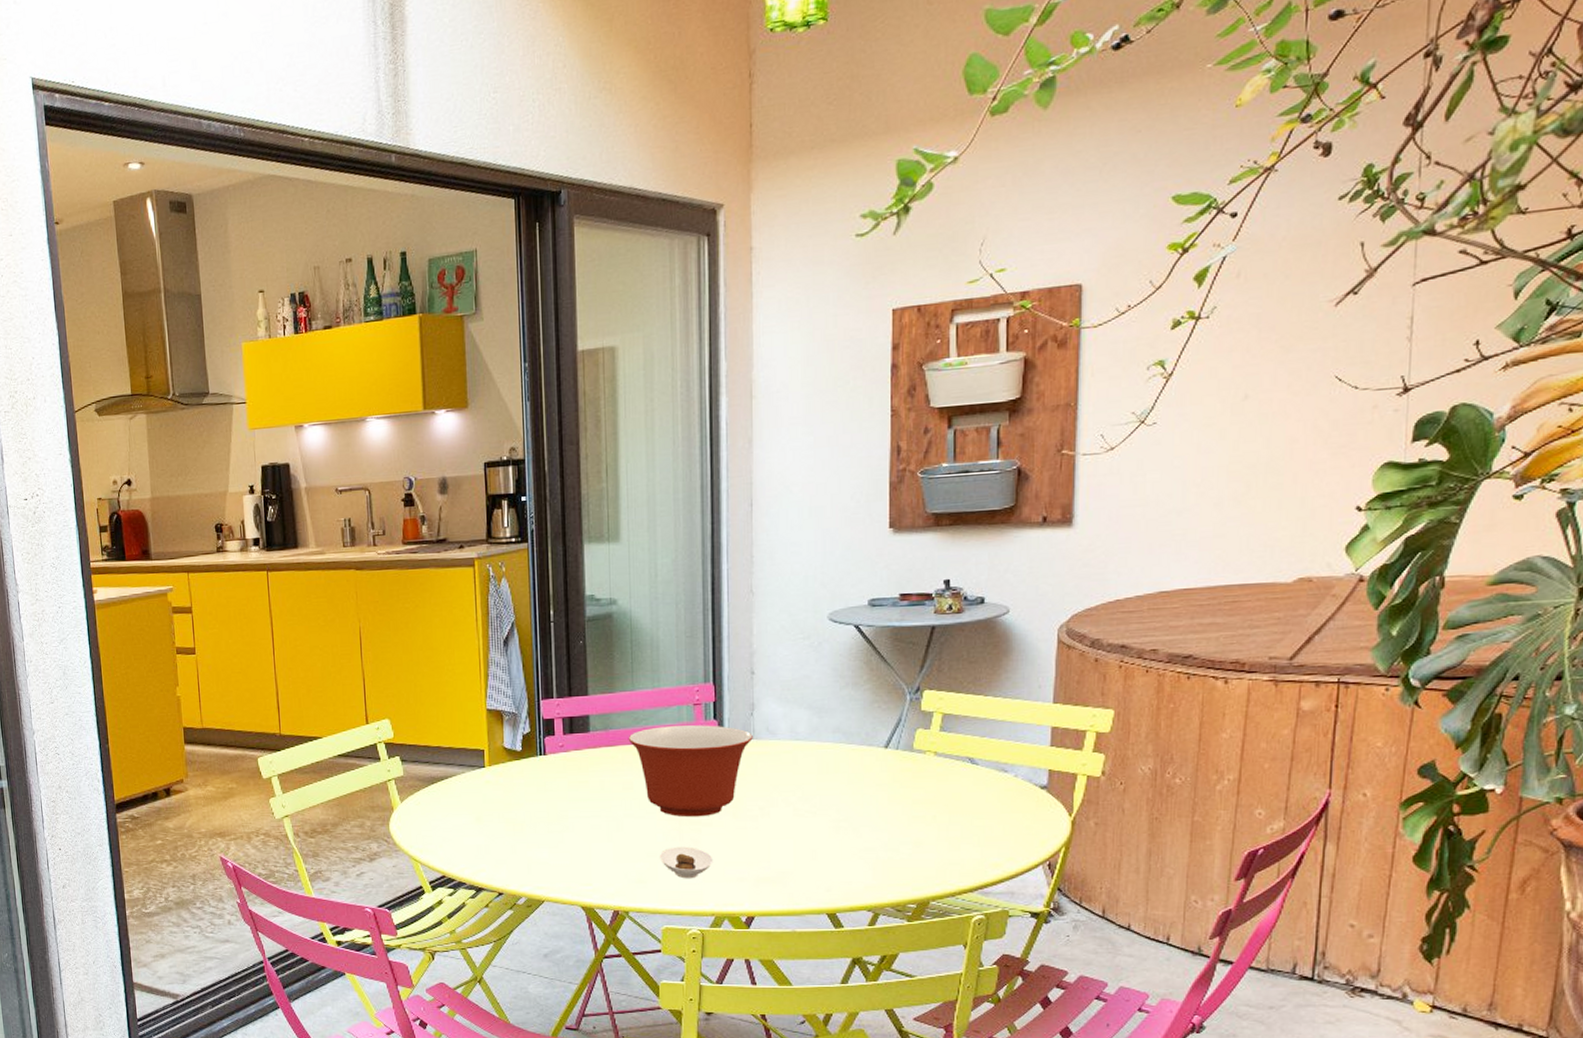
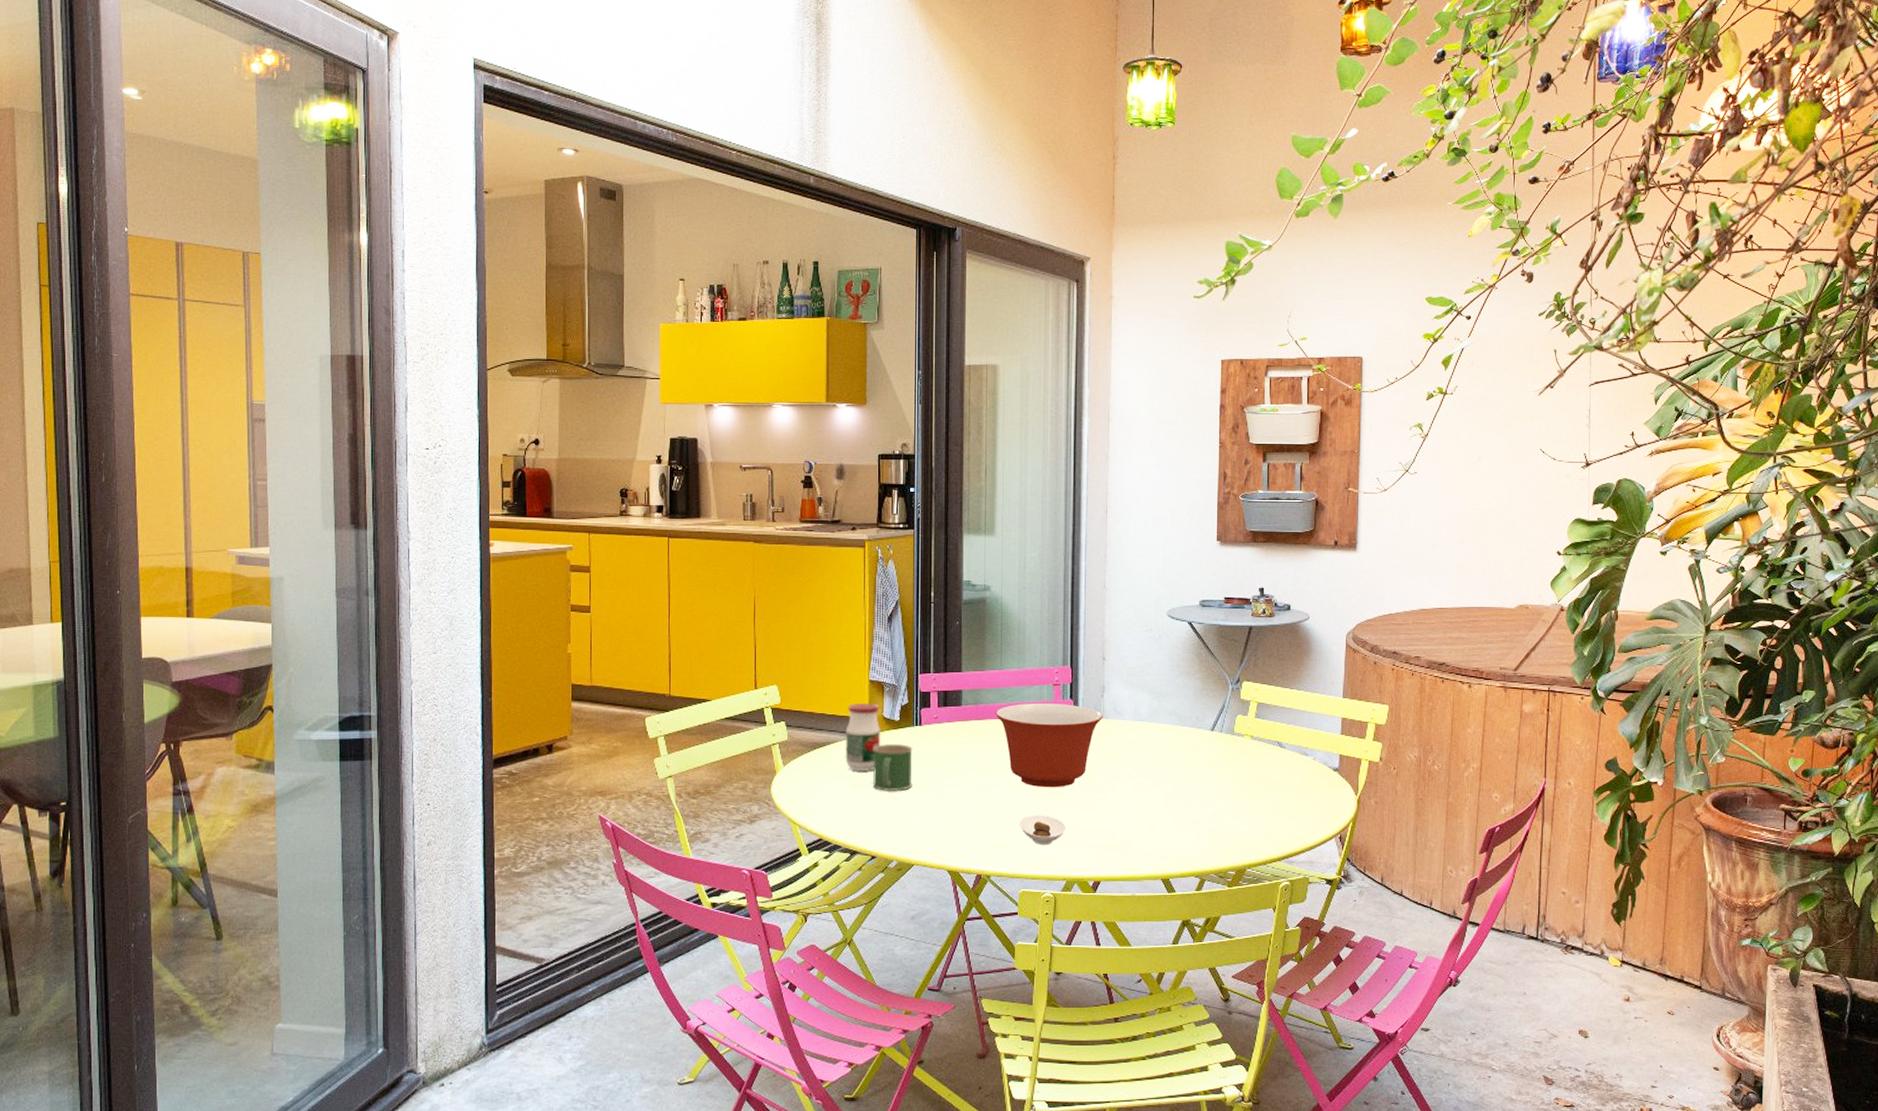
jar: none [464,734,503,806] -> present [845,704,881,772]
mug: none [495,776,539,825] -> present [872,744,913,791]

